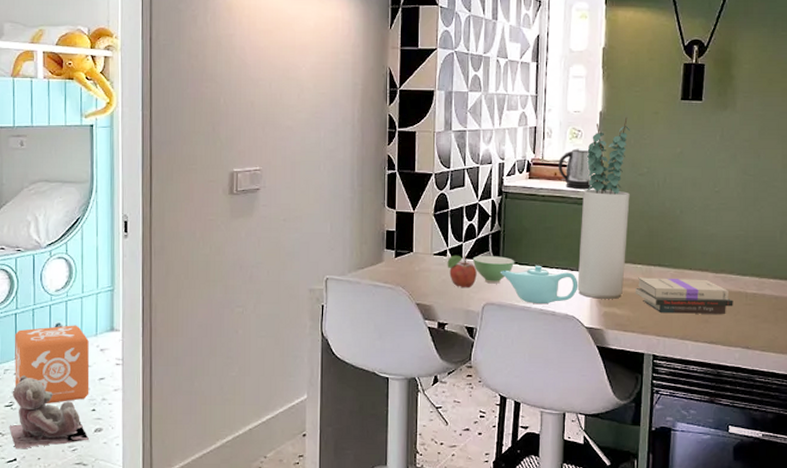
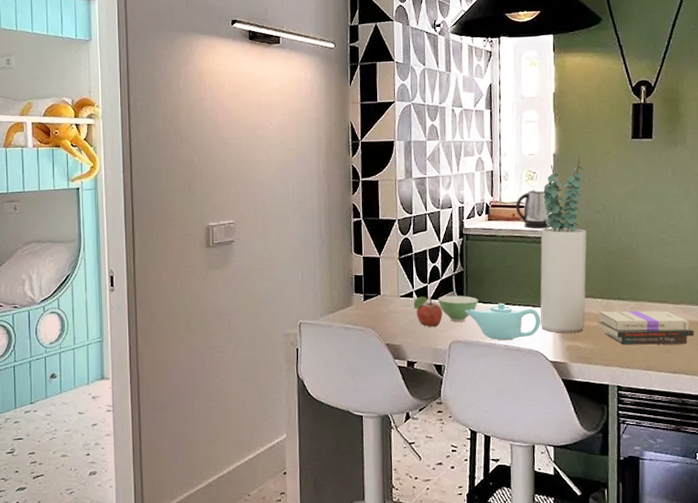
stuffed animal: present [9,375,89,449] -> none [11,424,84,493]
toy box: present [14,325,90,403] -> none [14,375,84,449]

